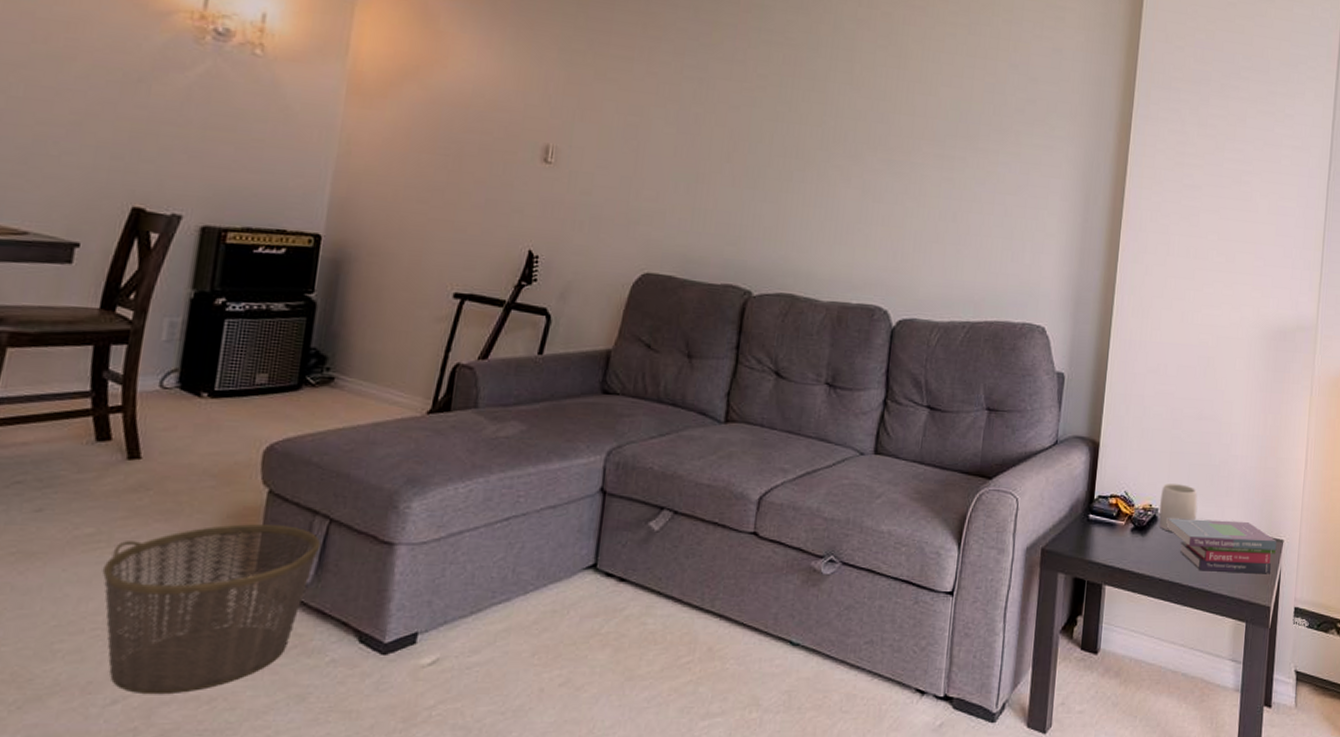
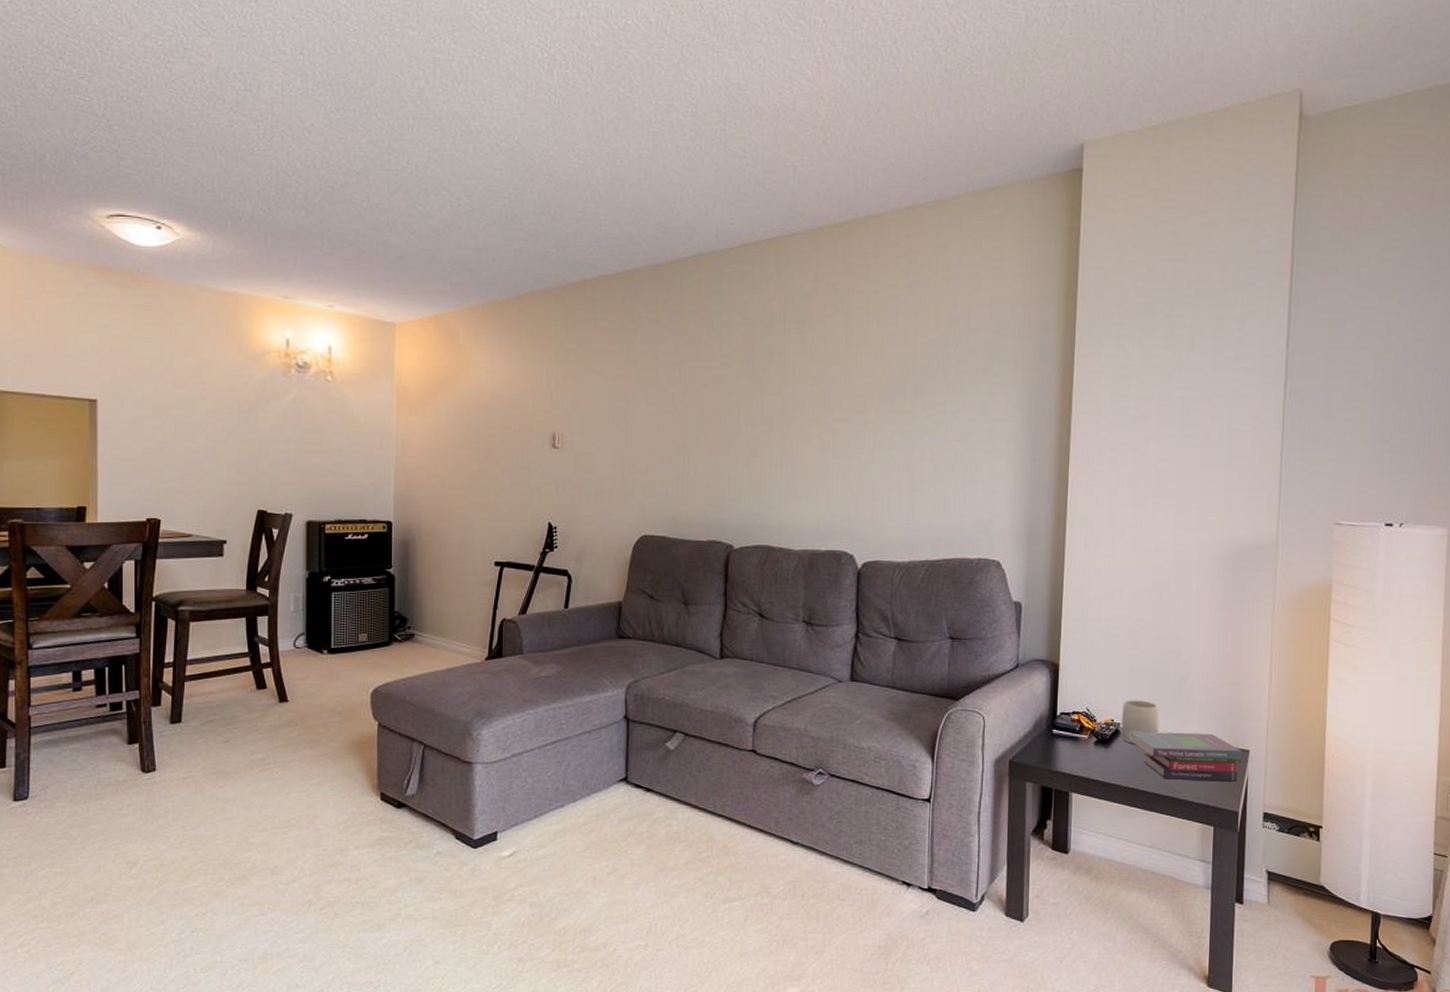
basket: present [102,524,321,693] -> none [273,749,420,875]

